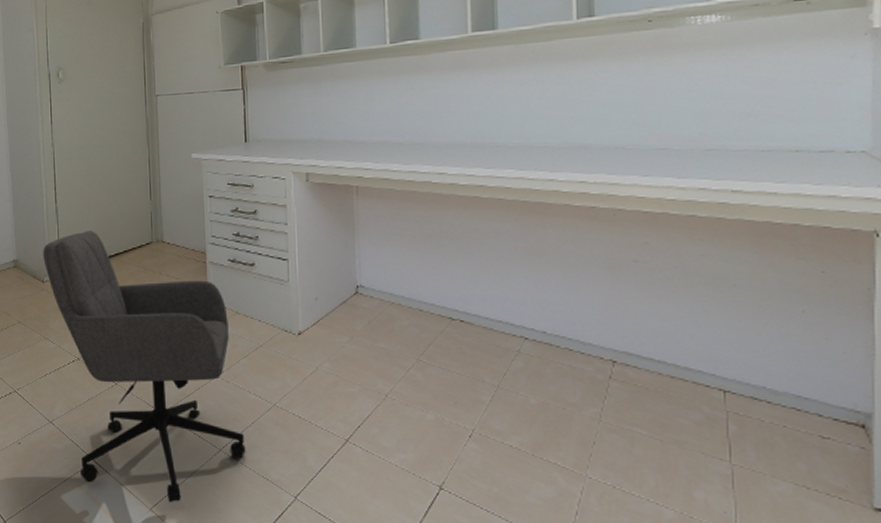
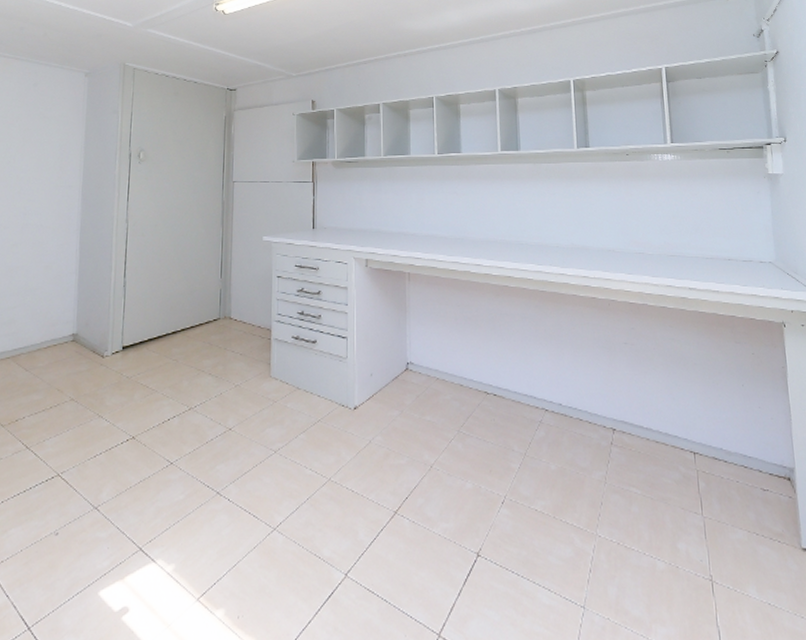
office chair: present [43,231,246,503] -> none [105,306,300,591]

